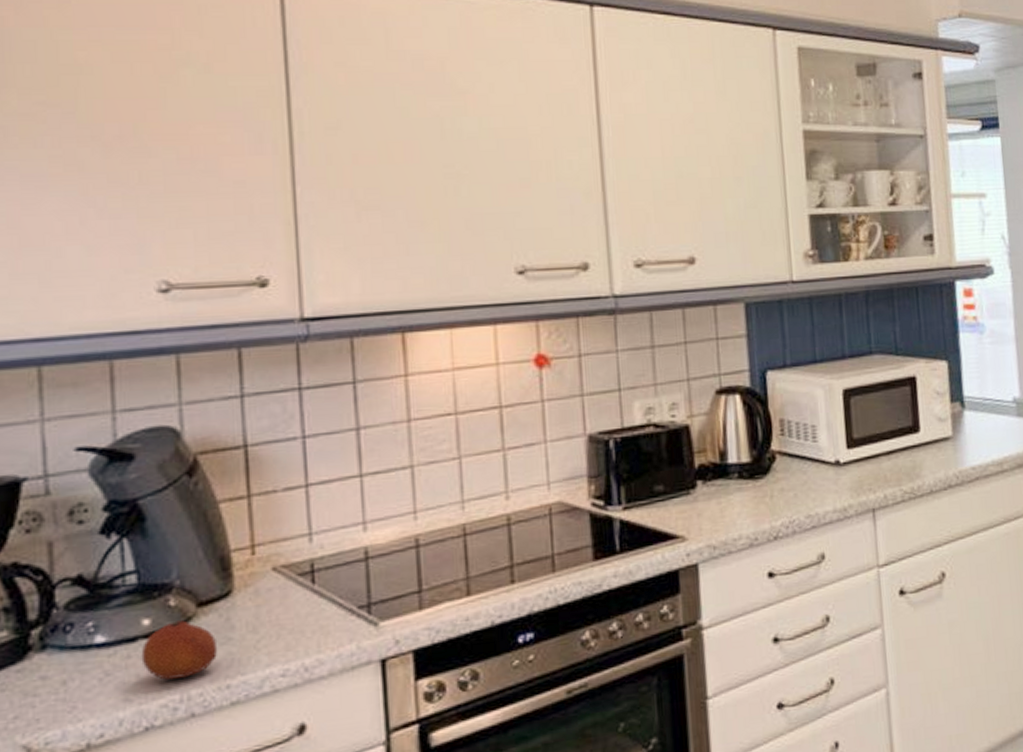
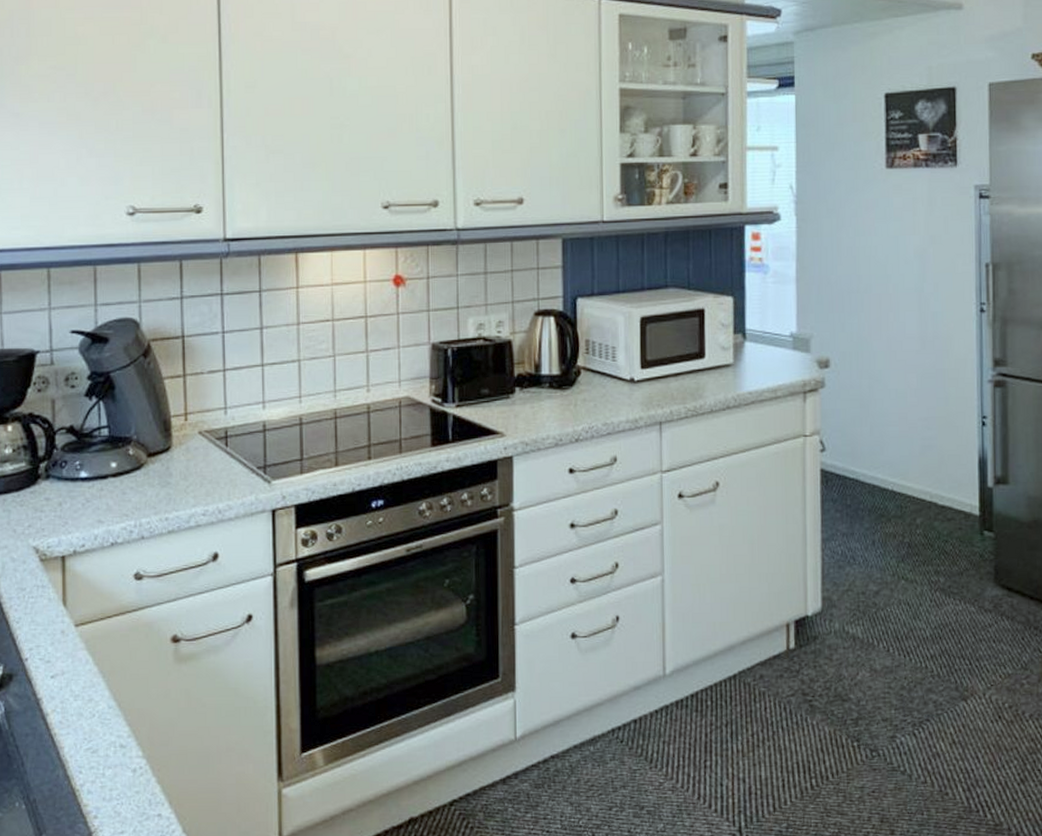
fruit: present [141,620,218,680] -> none [110,466,161,509]

